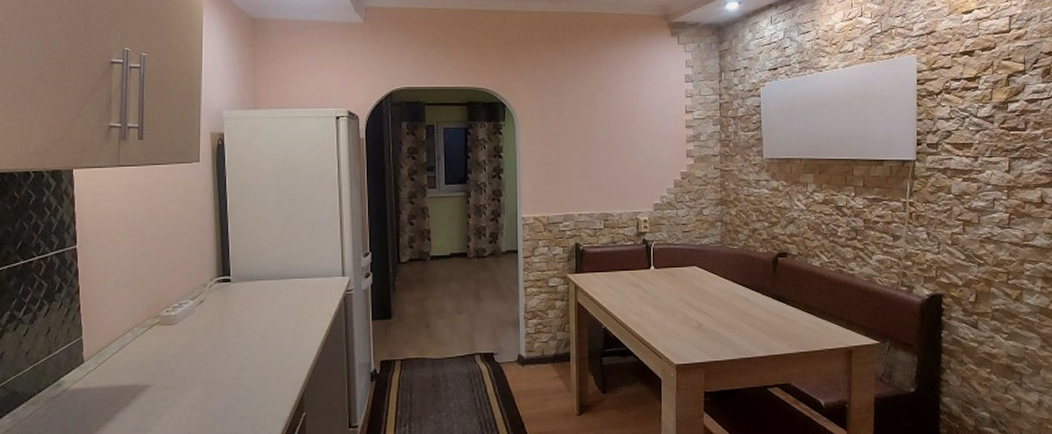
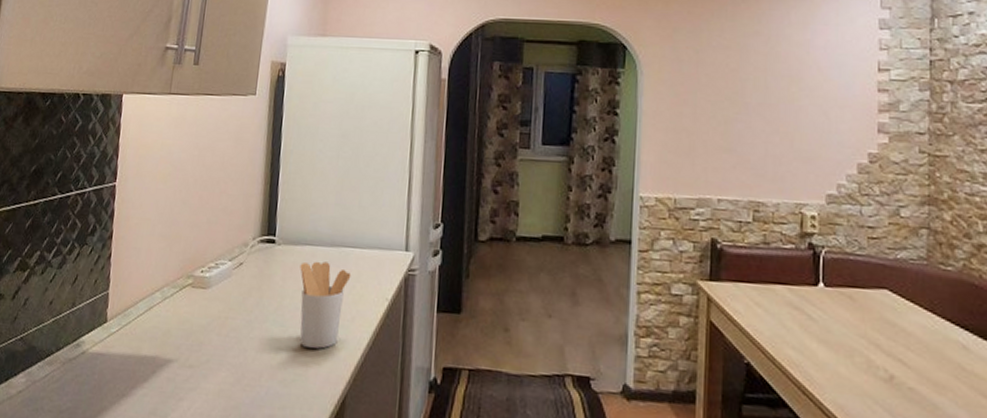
utensil holder: none [254,292,299,360] -> present [300,261,351,349]

